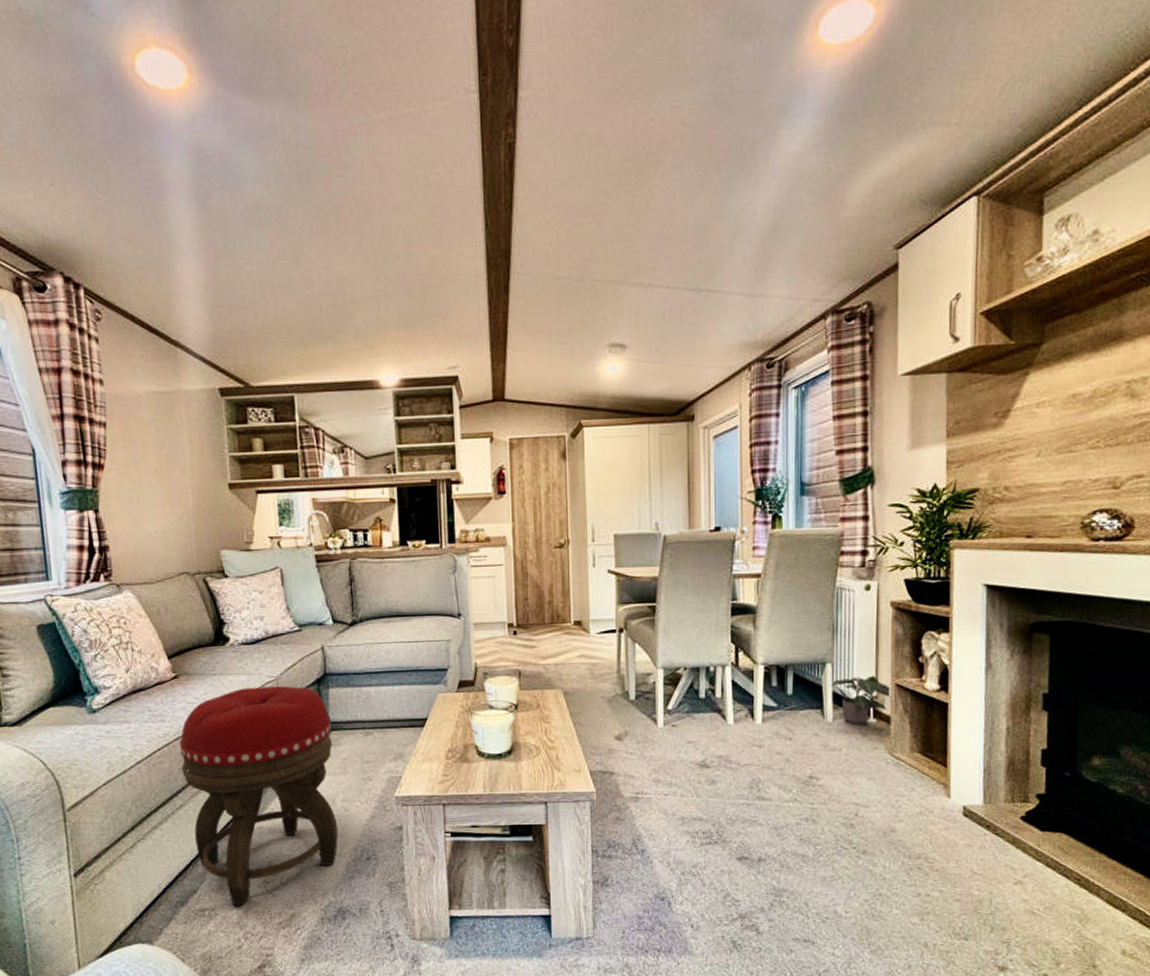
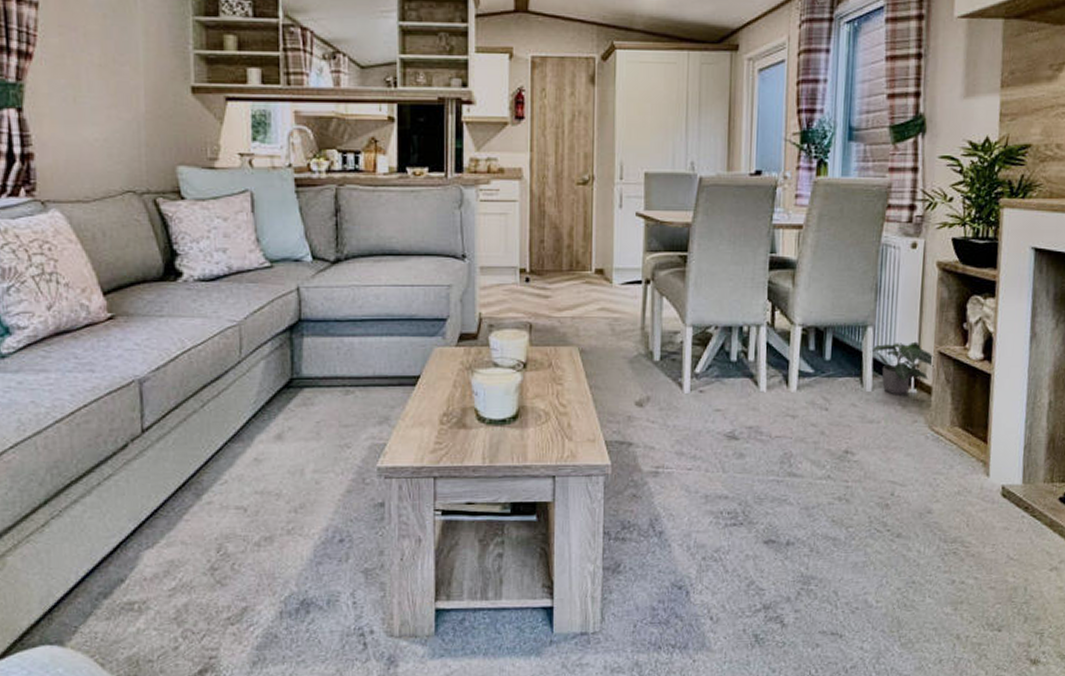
footstool: present [179,686,339,907] -> none [112,333,306,599]

